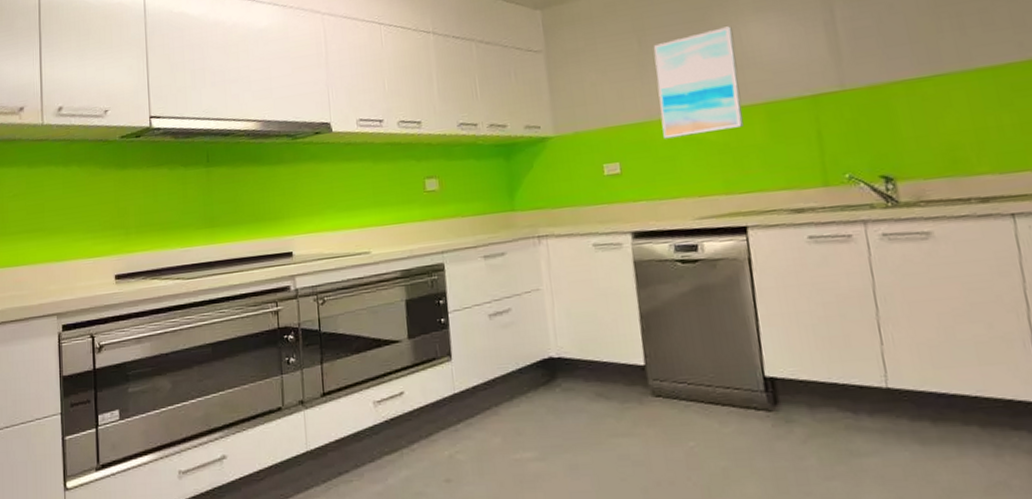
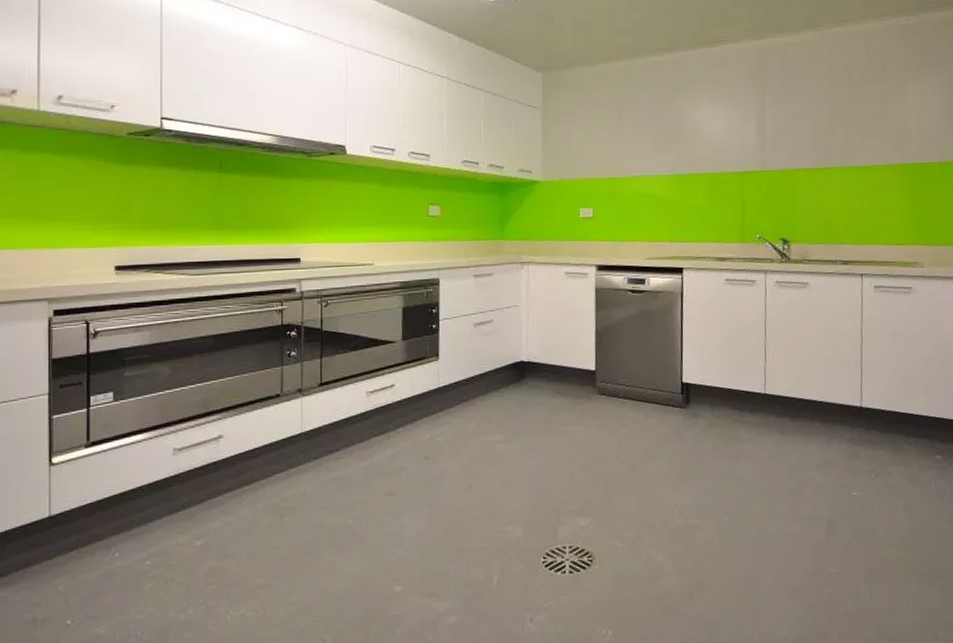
wall art: present [653,26,744,139] -> none [628,109,691,193]

